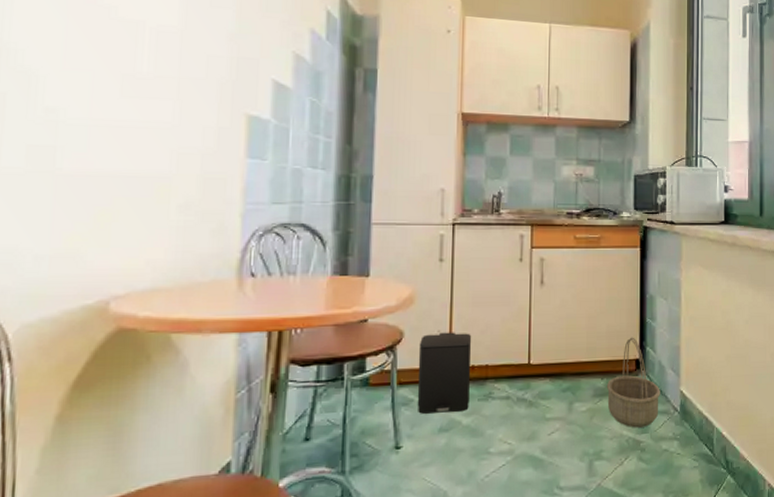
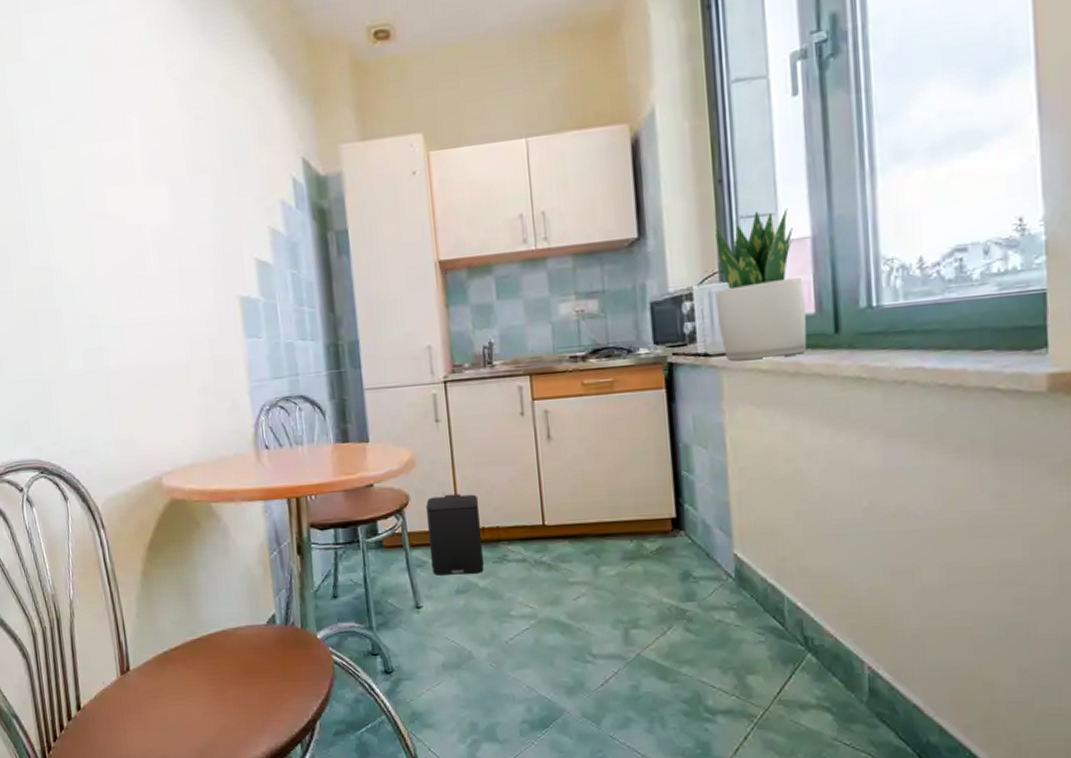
basket: present [606,337,660,428] -> none [637,493,707,595]
planter: none [682,117,743,231] -> present [715,208,807,361]

